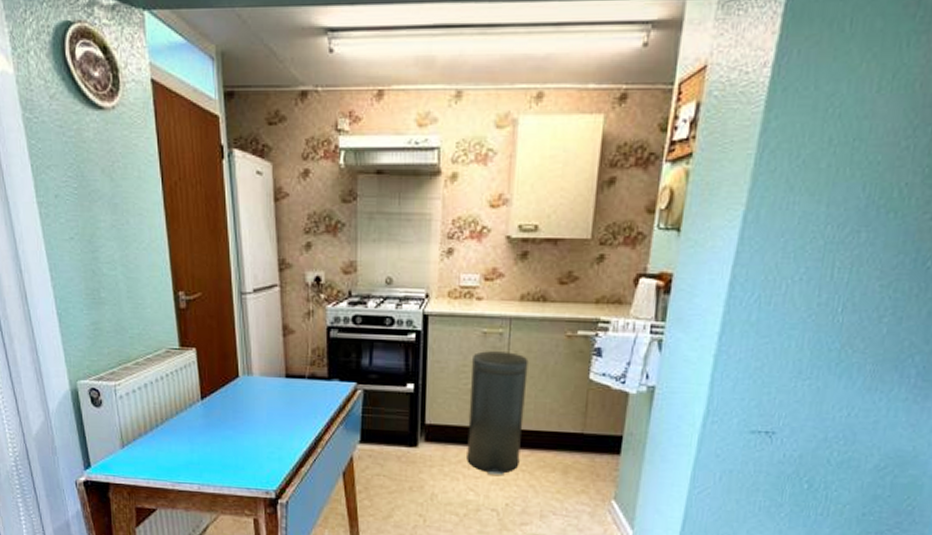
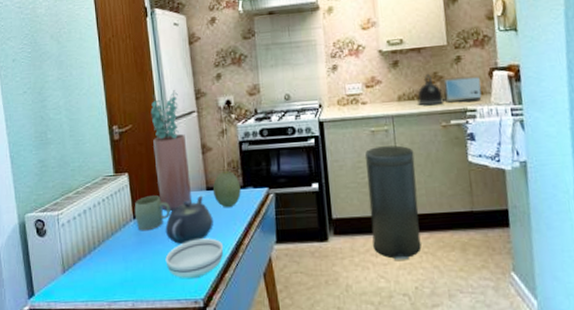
mug: none [202,376,243,414] -> present [134,195,171,231]
vase: none [224,256,269,395] -> present [150,90,193,211]
bowl: none [235,428,301,469] -> present [165,238,224,279]
teapot: none [236,382,291,432] -> present [165,195,213,244]
fruit: none [292,358,325,399] -> present [212,170,241,207]
kettle: none [543,271,575,311] -> present [417,73,444,106]
toaster: none [572,280,622,312] -> present [439,76,482,104]

